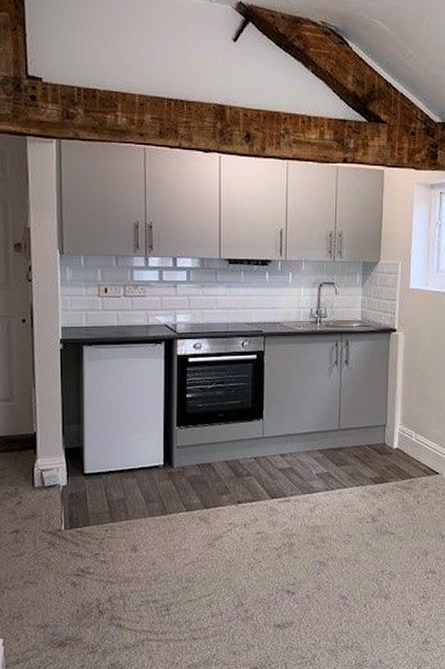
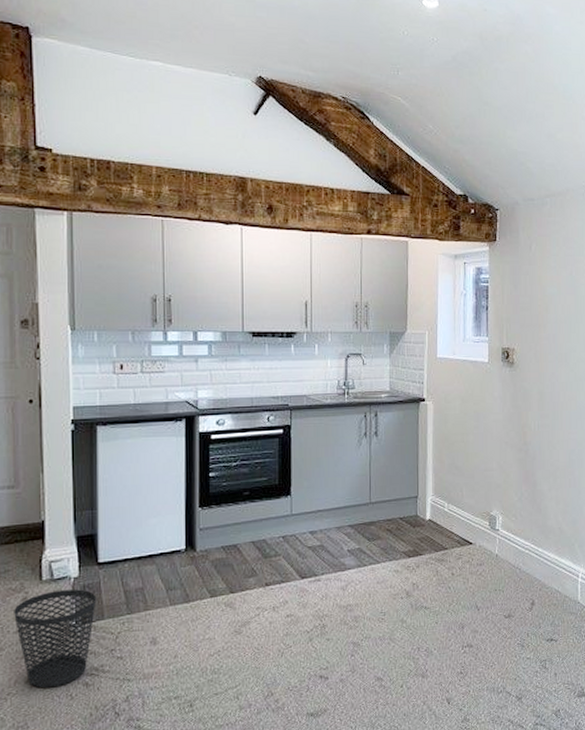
wastebasket: none [10,497,83,585] -> present [14,589,97,689]

